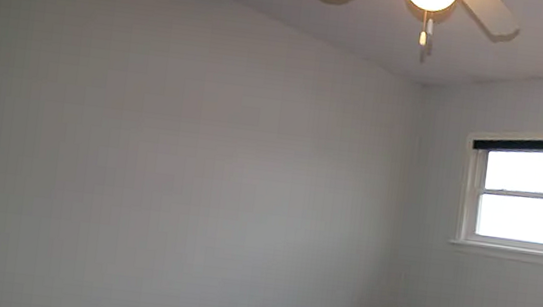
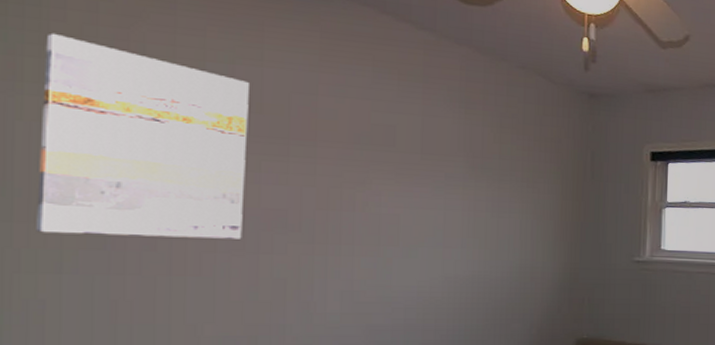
wall art: none [10,30,157,197] -> present [36,32,249,239]

